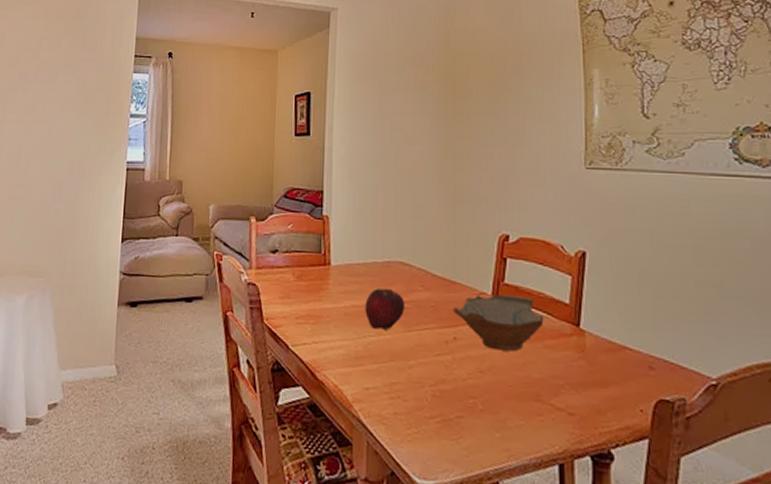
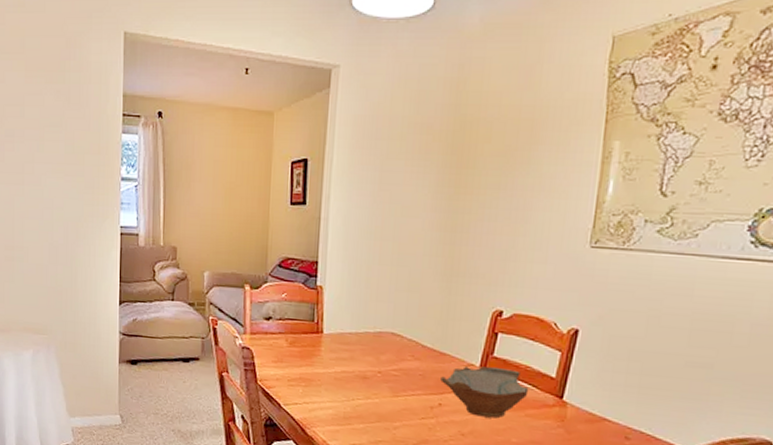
fruit: present [365,288,406,330] -> none [355,357,395,395]

